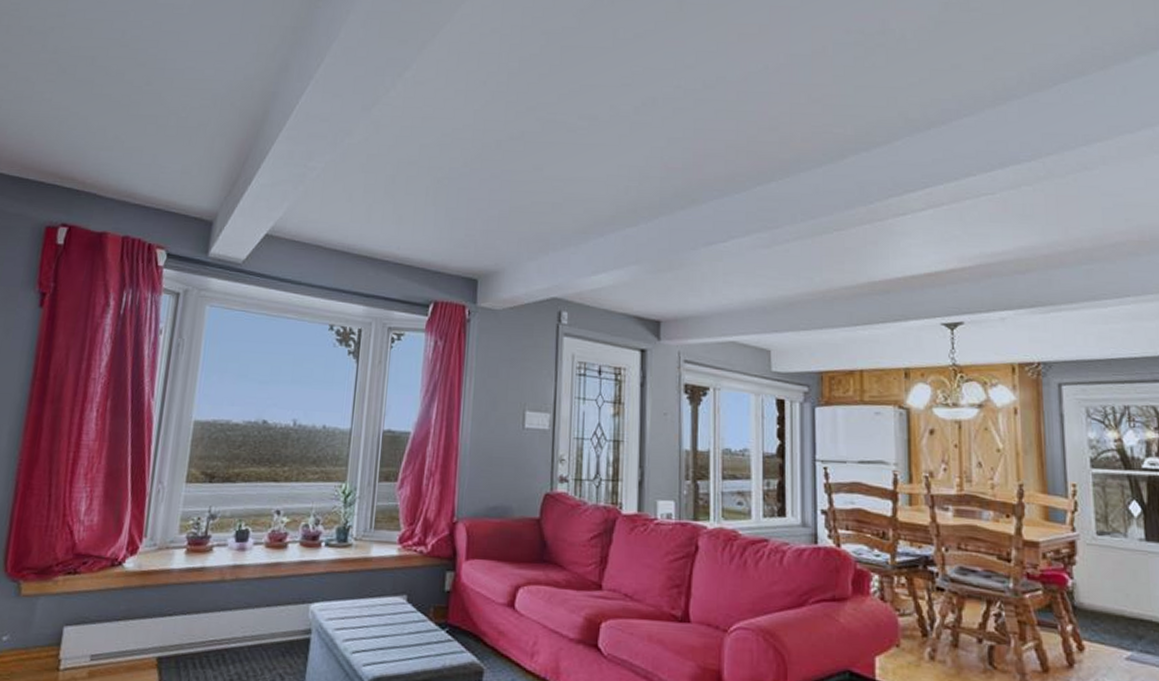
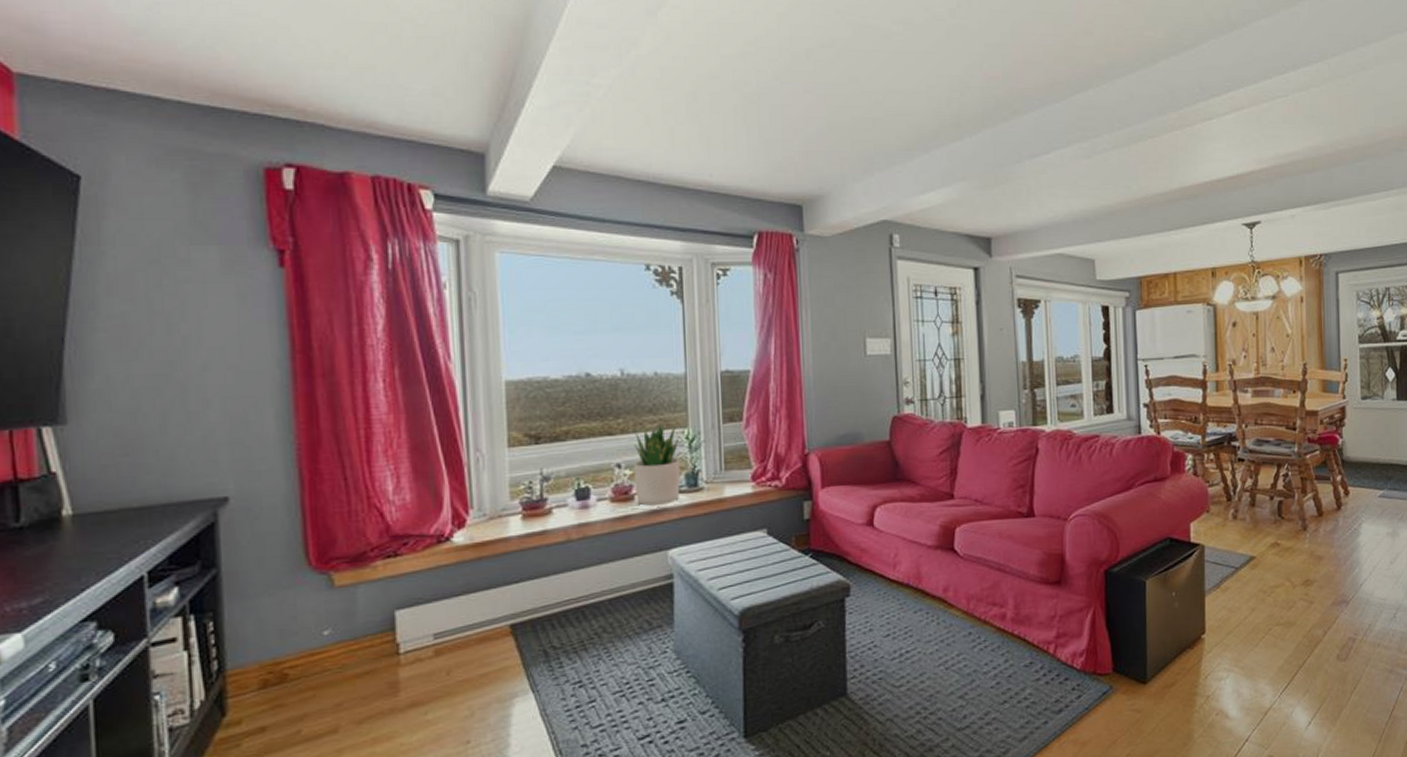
planter: none [289,474,337,557] -> present [634,421,680,507]

